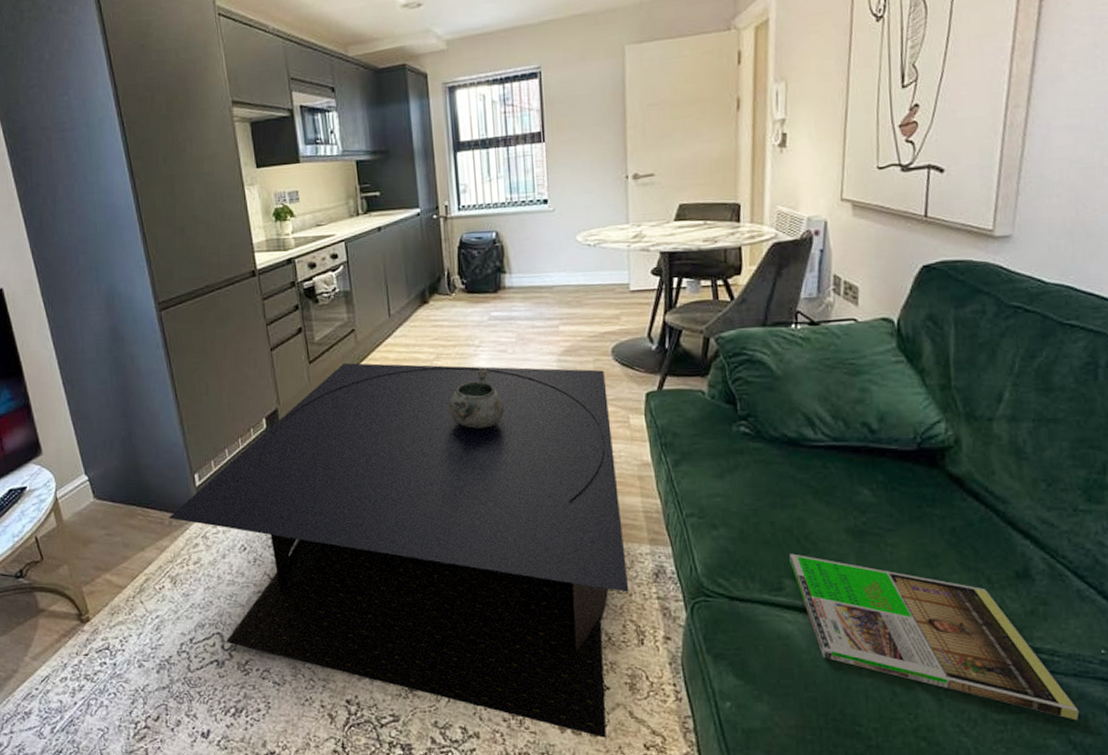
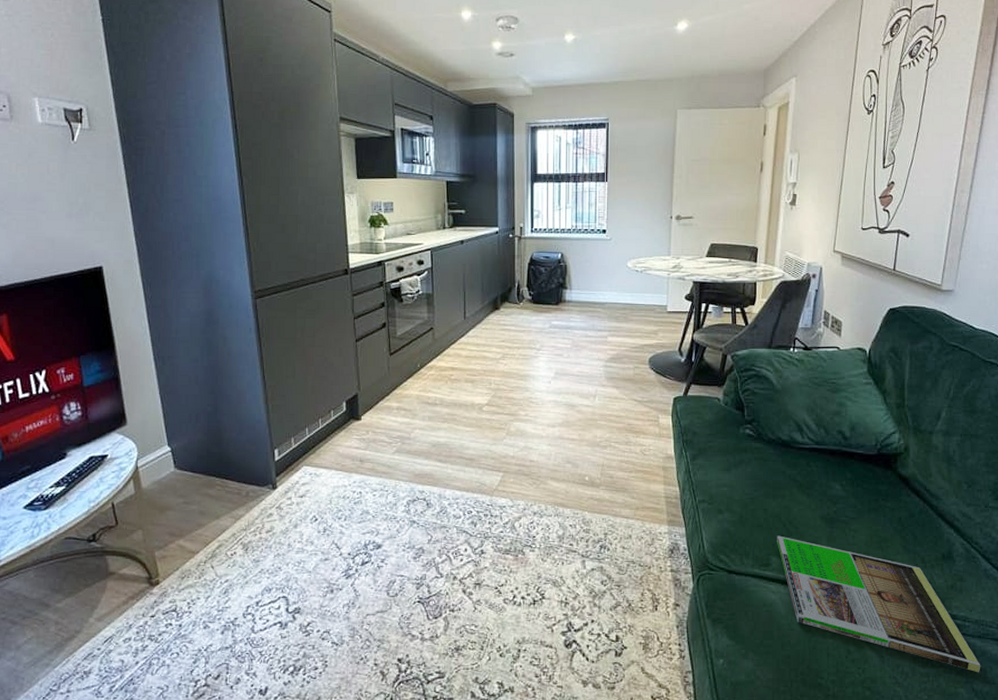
coffee table: present [168,362,629,738] -> none [246,356,649,691]
decorative bowl: present [449,367,504,429] -> none [510,367,557,420]

